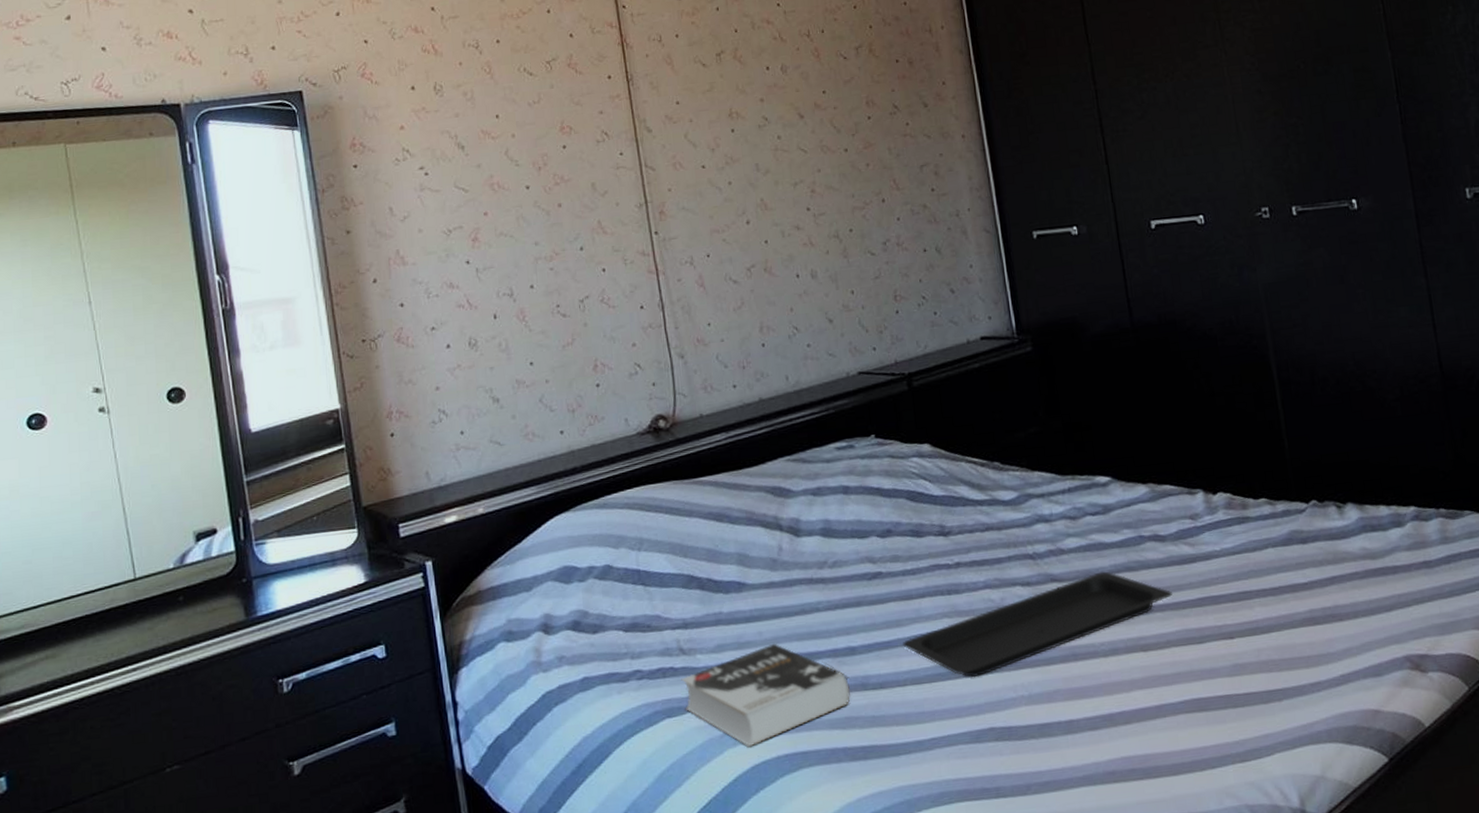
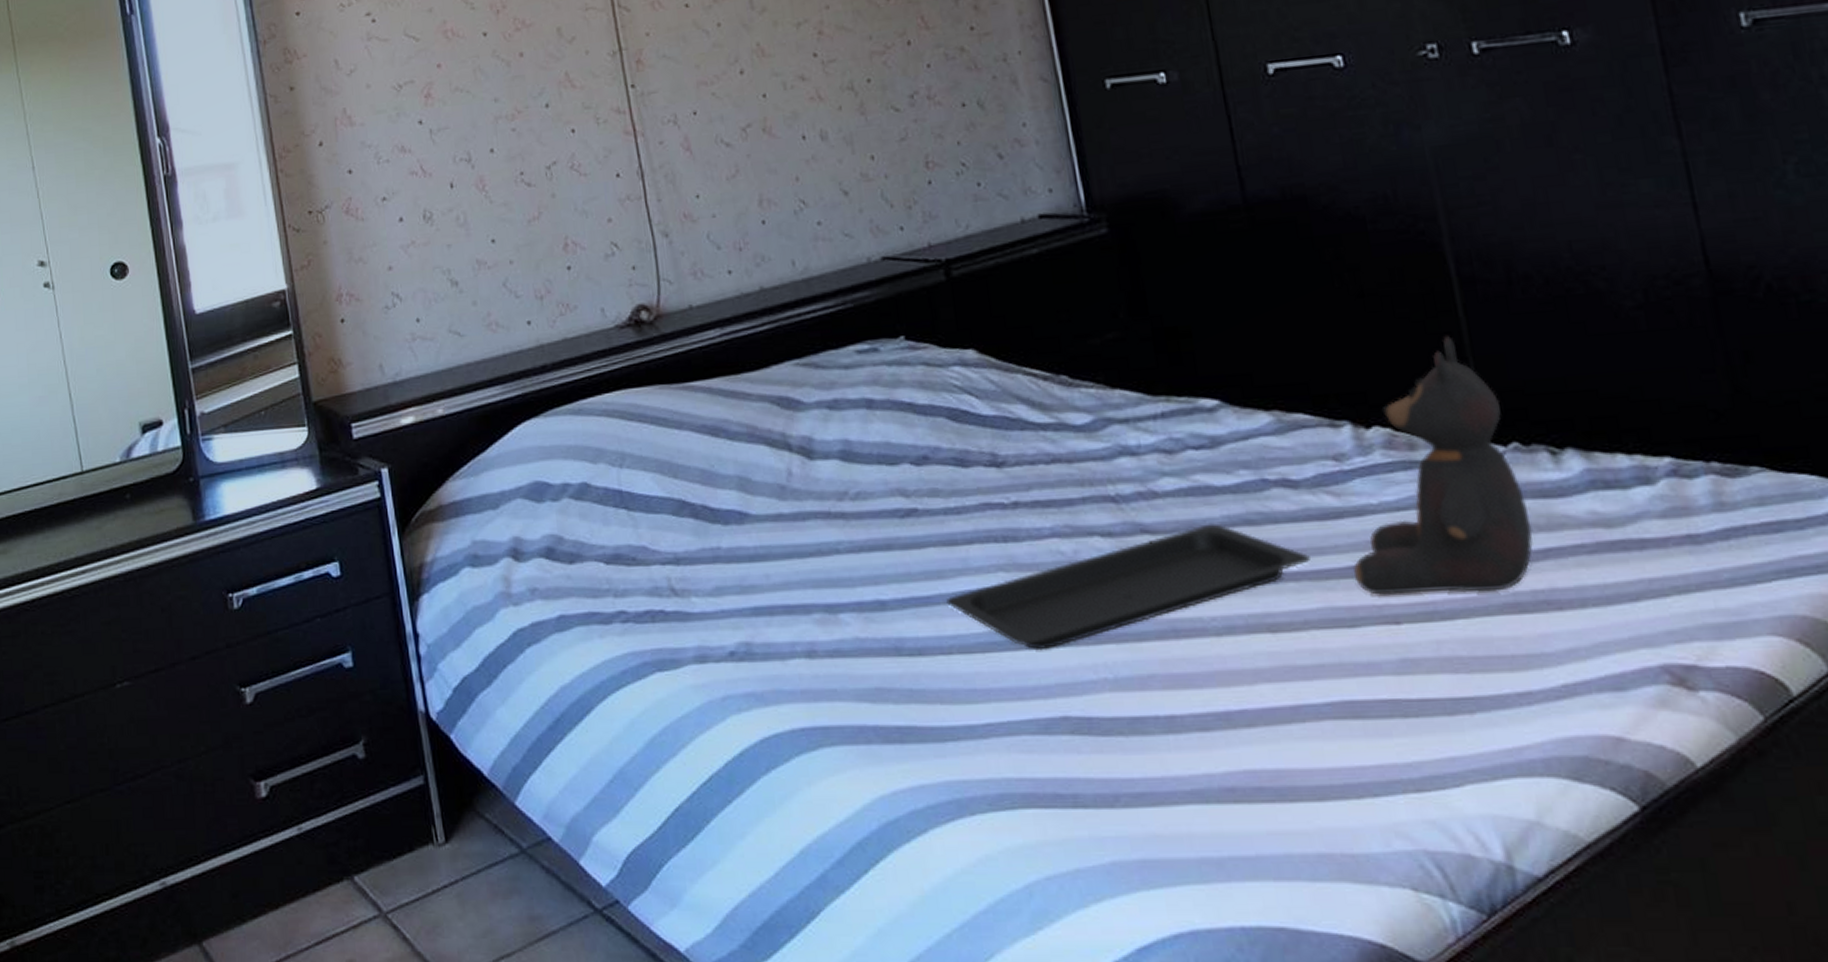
book: present [681,643,851,748] -> none [673,589,882,716]
teddy bear: none [1201,424,1324,618] -> present [1352,336,1533,595]

